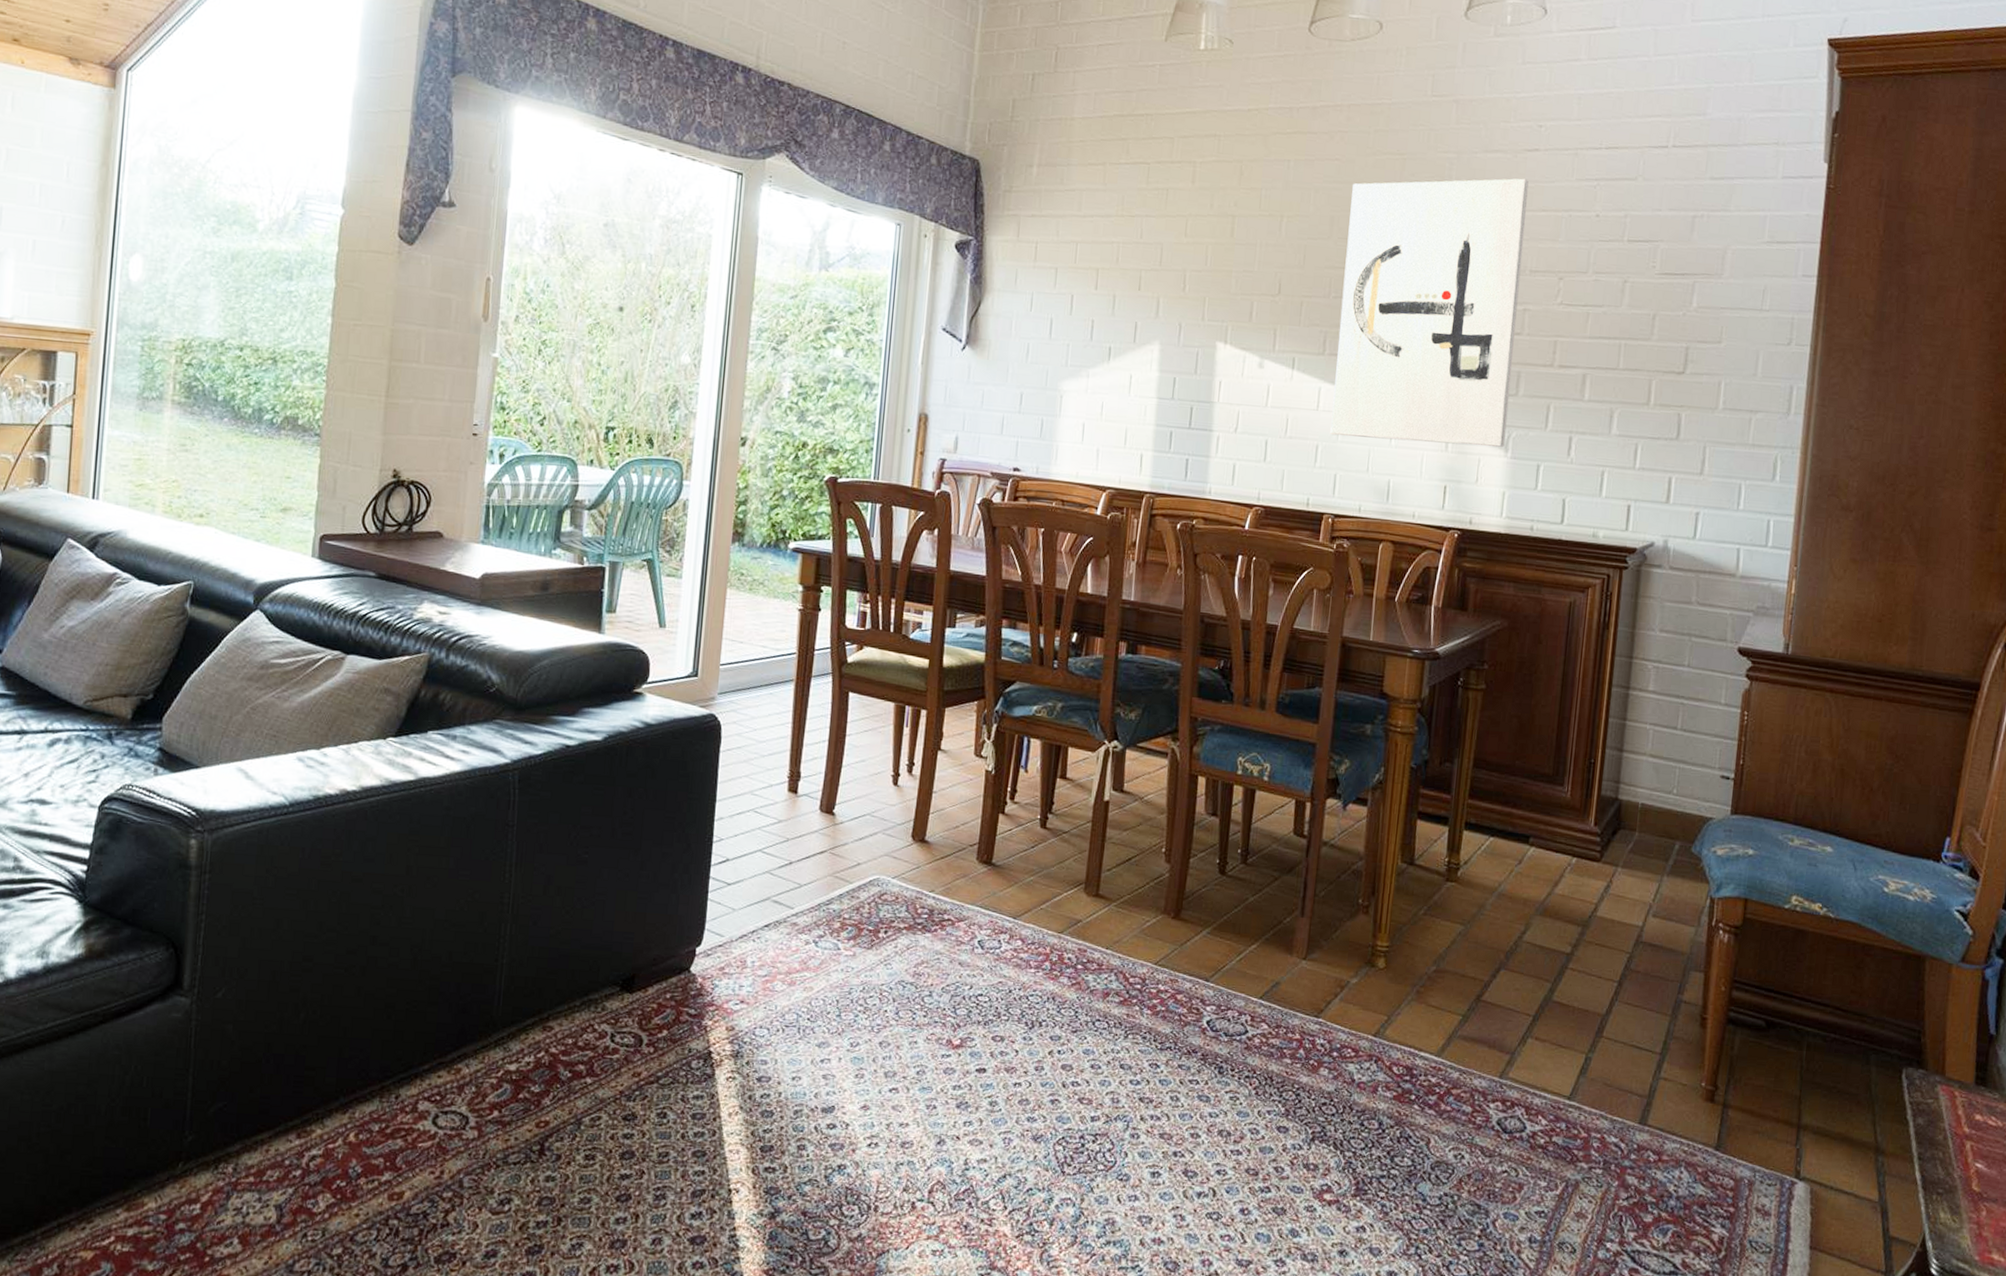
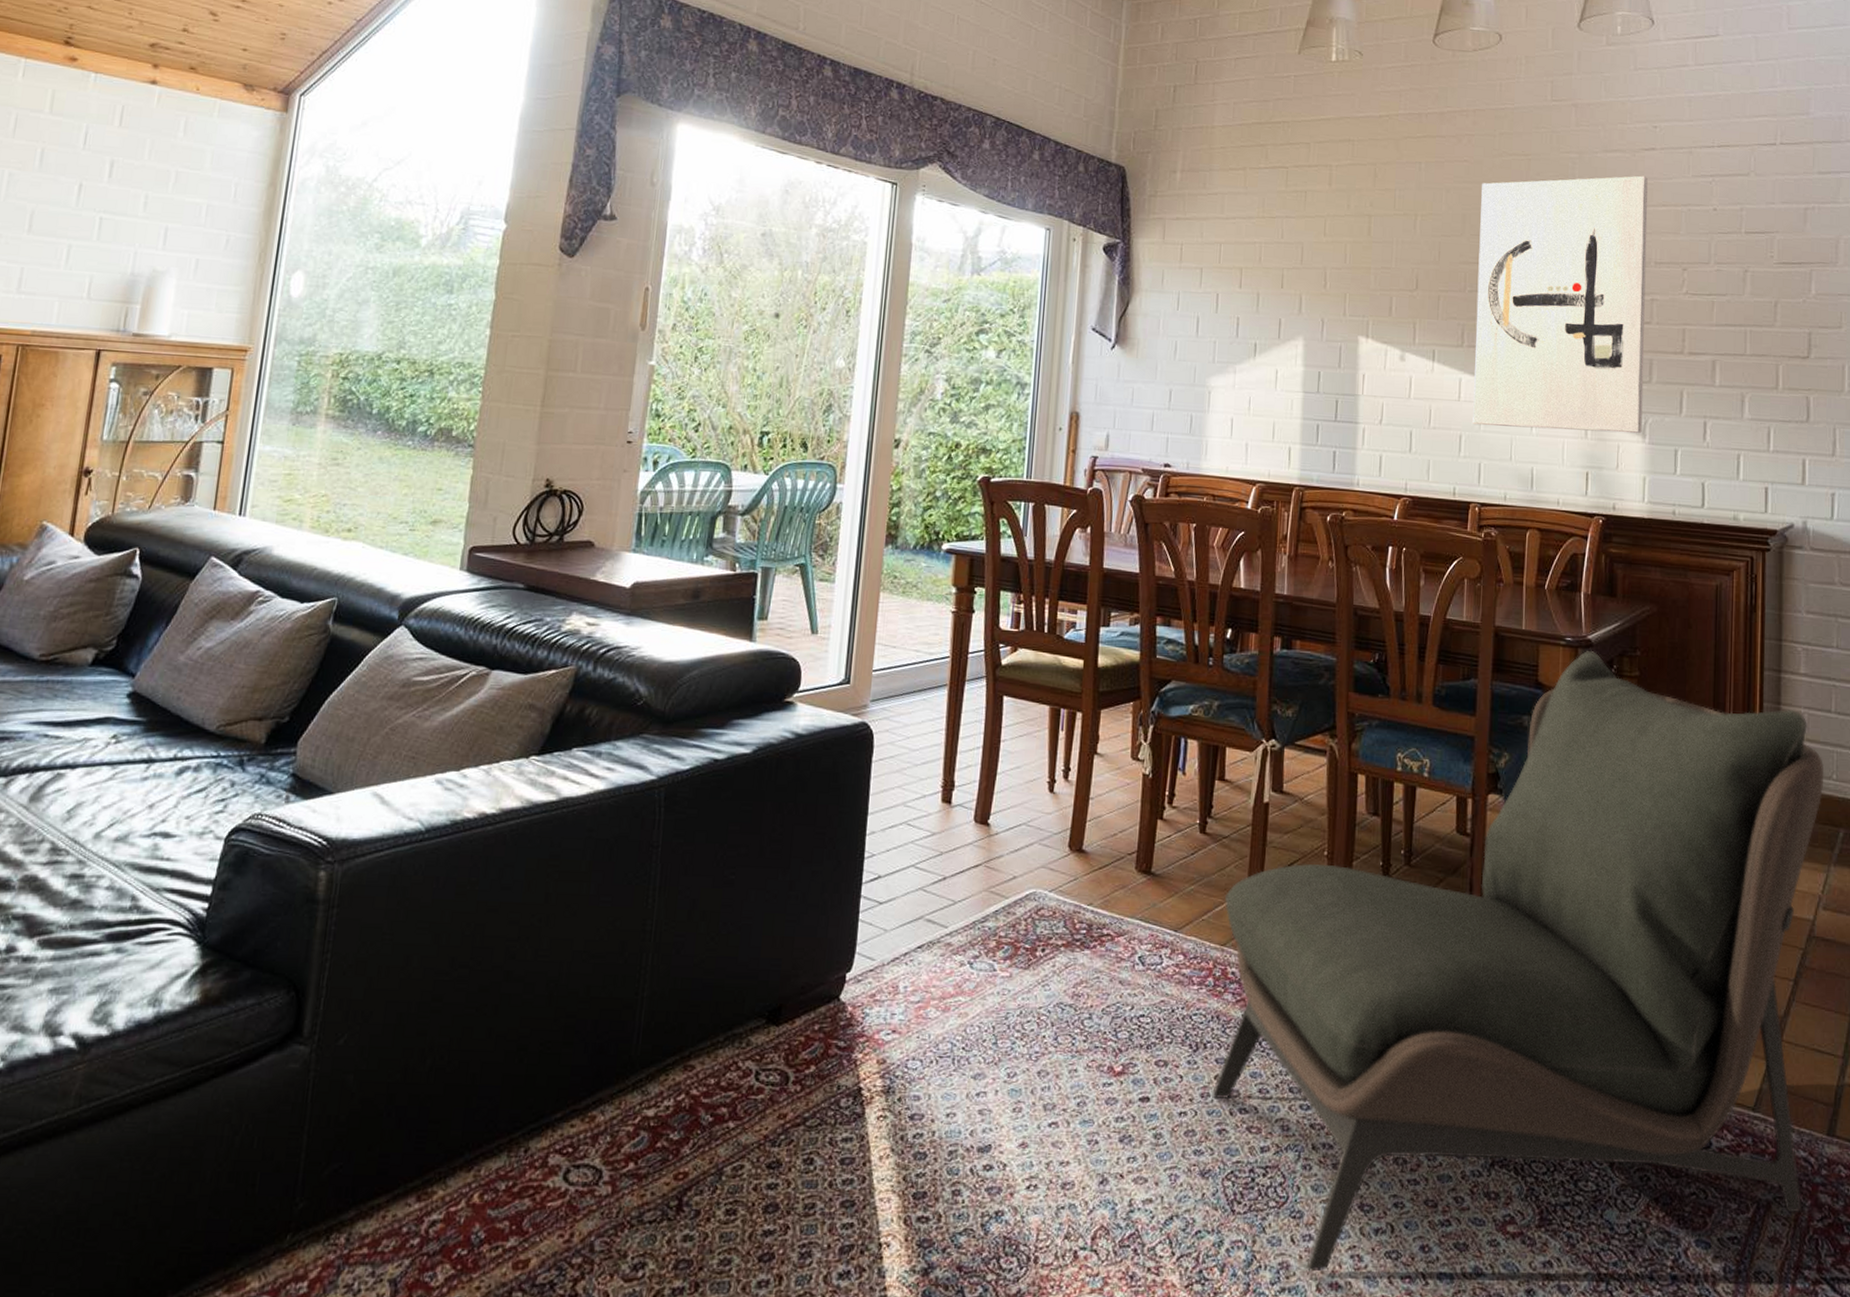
armless chair: none [1046,662,1665,1229] -> present [1212,650,1824,1273]

